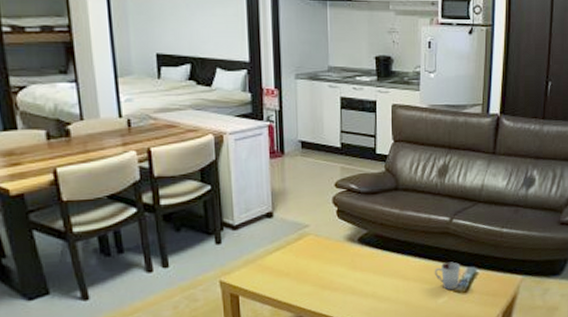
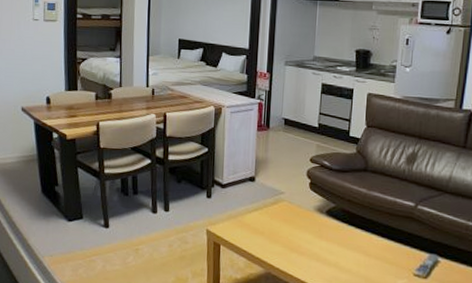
cup: present [434,261,461,290] -> none [395,245,423,274]

